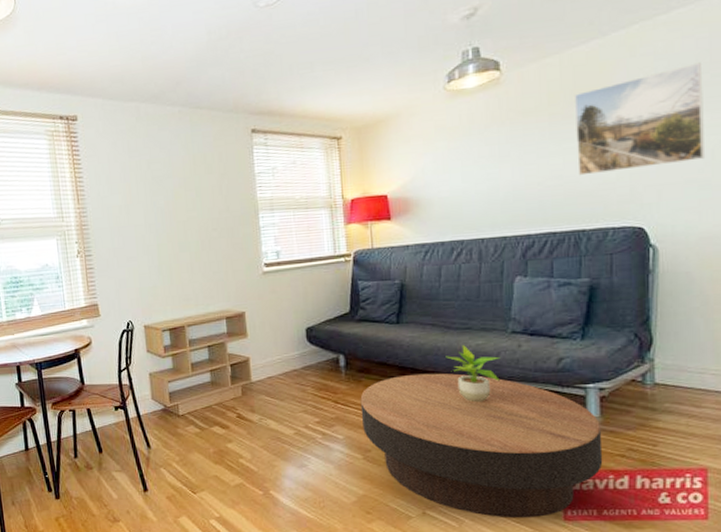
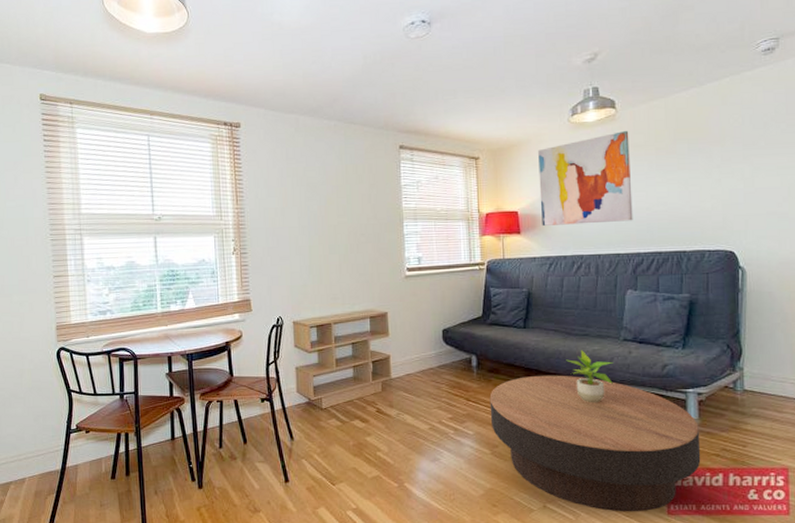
wall art: none [409,95,522,209] -> present [538,130,633,226]
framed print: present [573,62,704,176] -> none [676,113,782,204]

